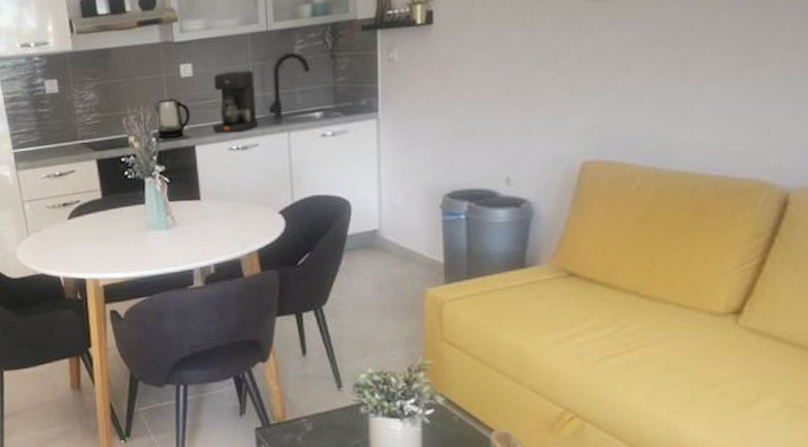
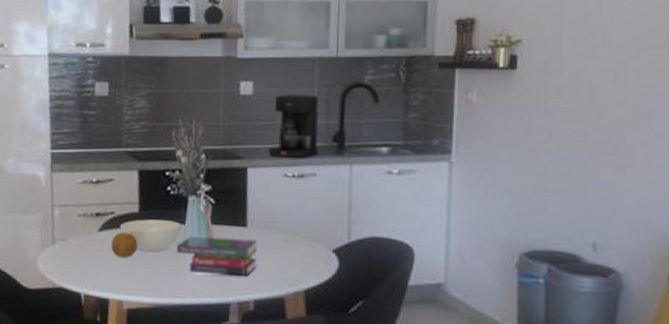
fruit: none [81,218,105,242] -> present [111,232,138,259]
bowl: none [86,202,142,233] -> present [119,219,181,252]
books: none [140,210,214,247] -> present [177,236,258,276]
kettle: present [154,97,191,138] -> none [207,114,246,157]

